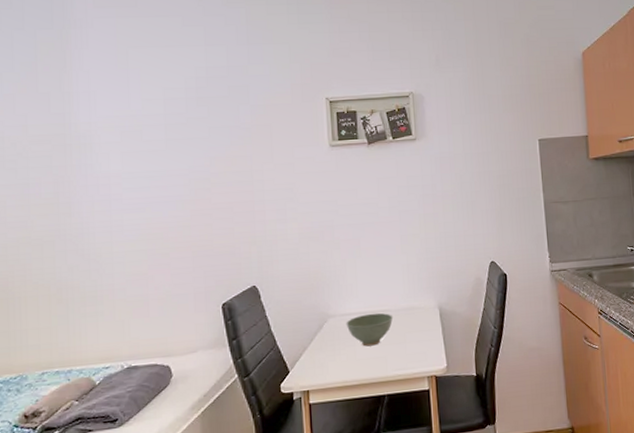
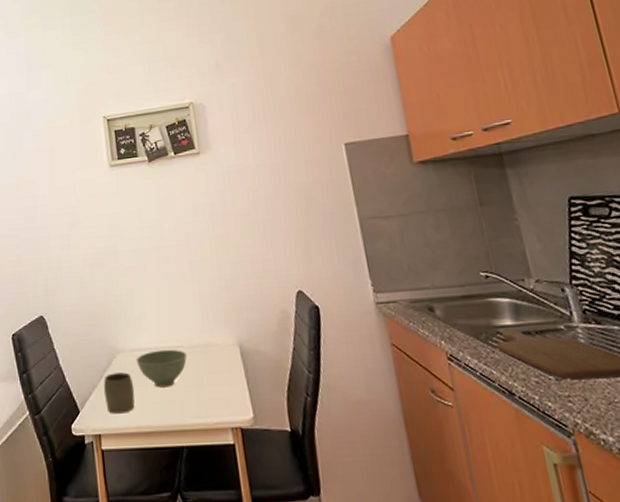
mug: none [313,334,343,372] -> present [103,372,135,414]

